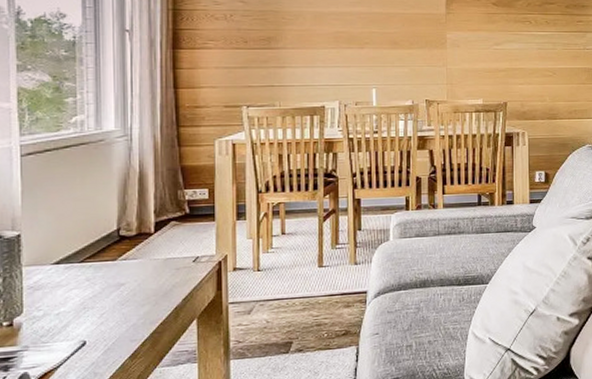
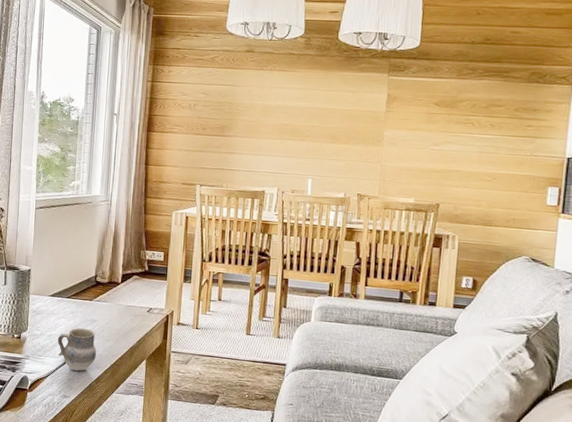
cup: none [70,295,128,351] -> present [57,327,96,371]

